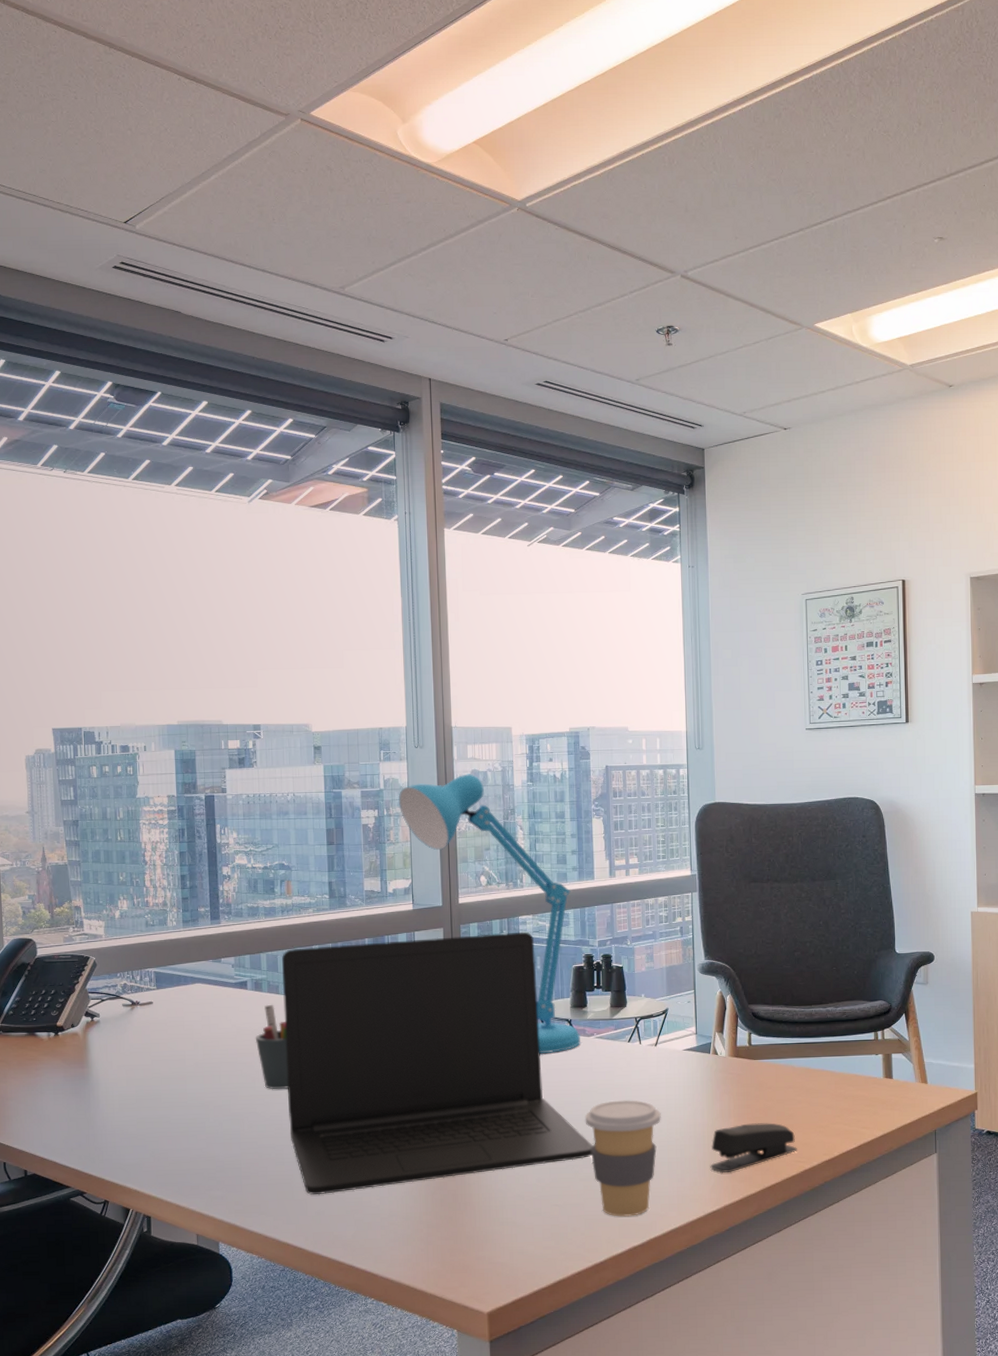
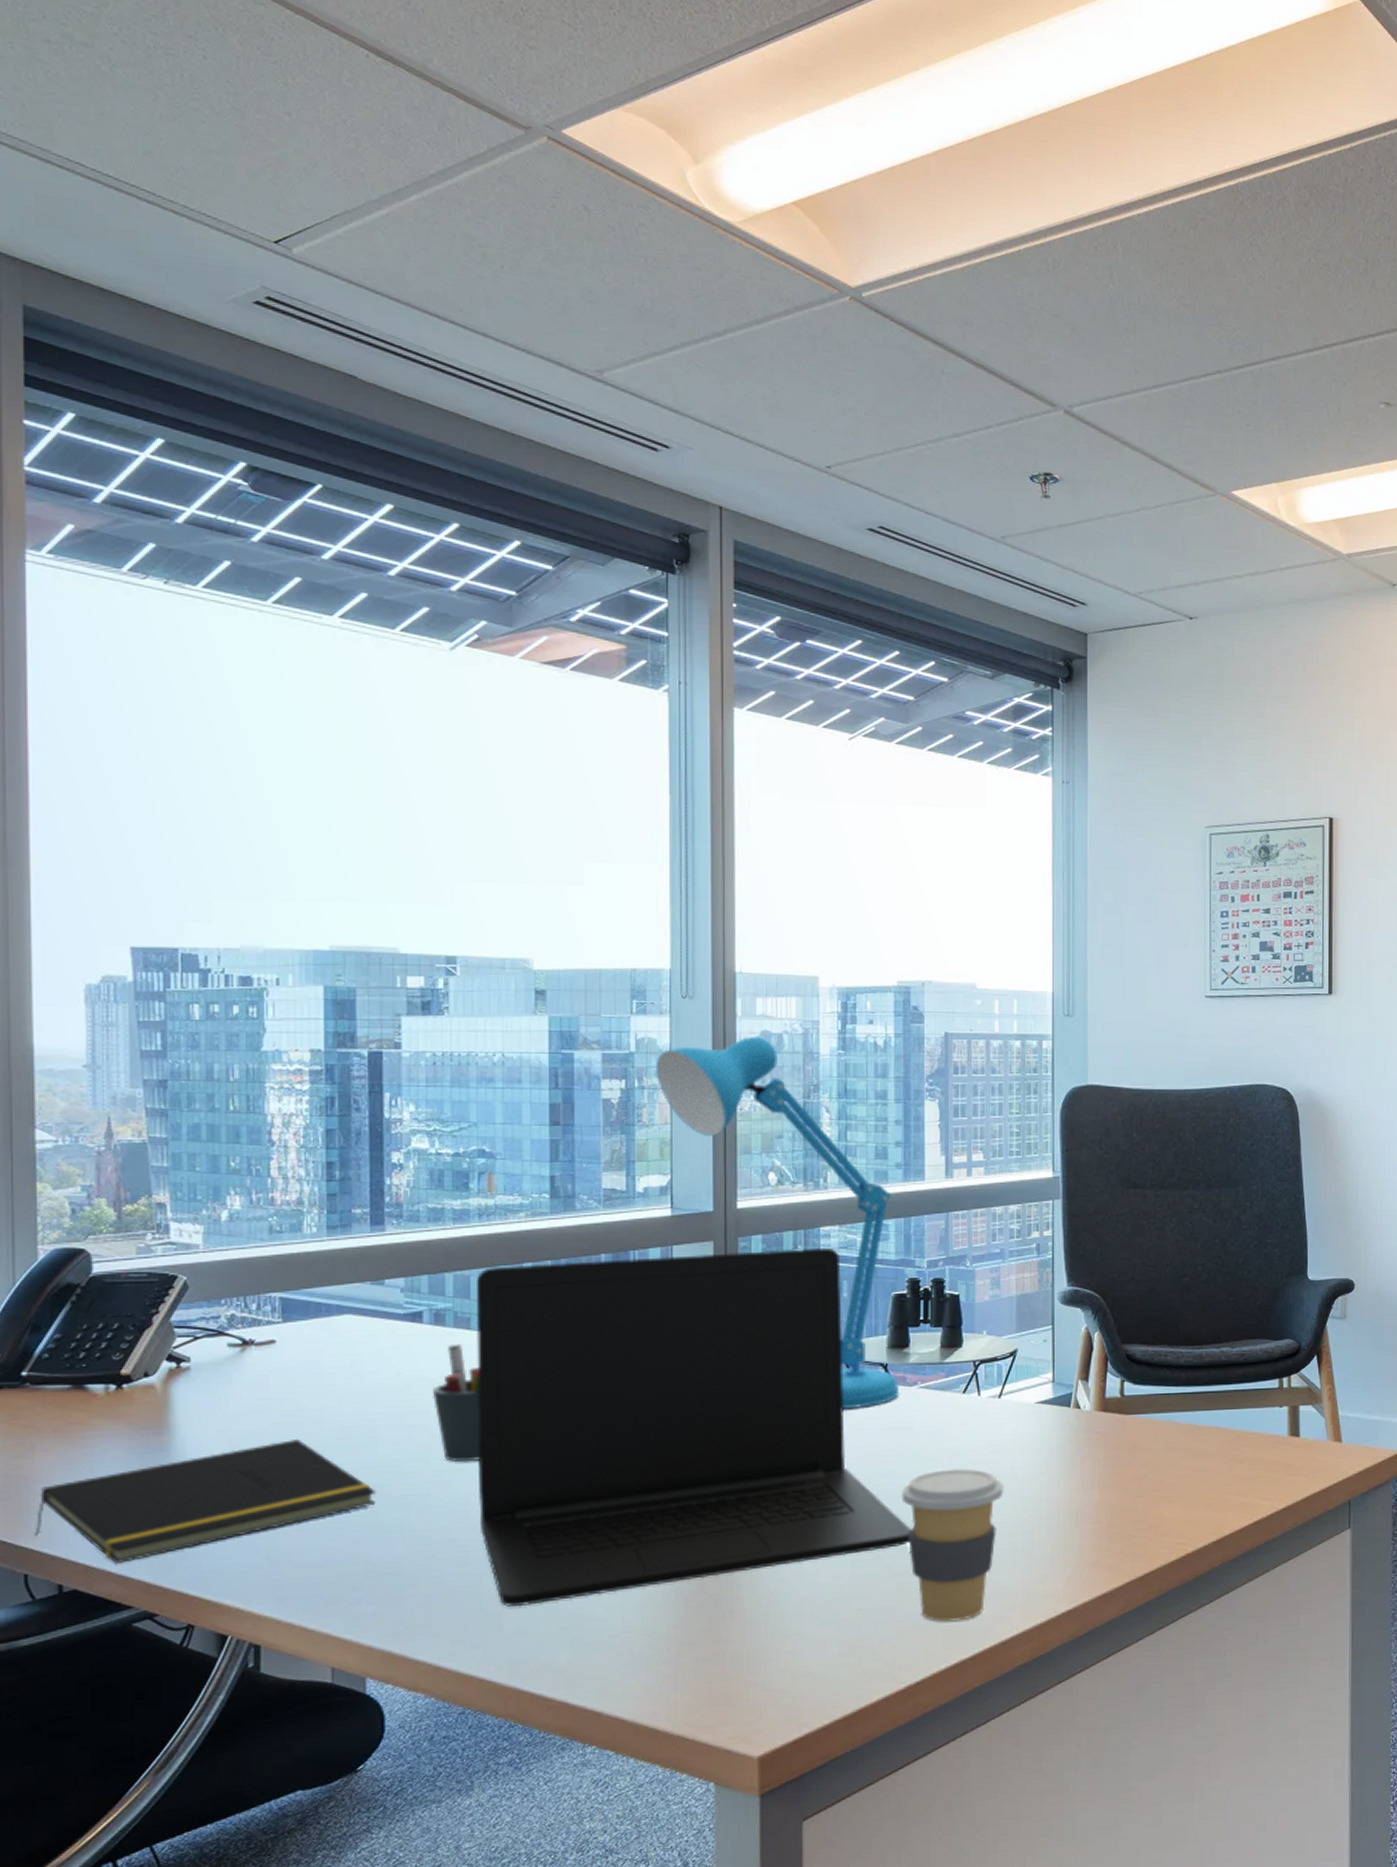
notepad: none [9,1072,221,1156] -> present [34,1439,376,1563]
stapler: present [710,1123,797,1174] -> none [1066,1495,1178,1561]

